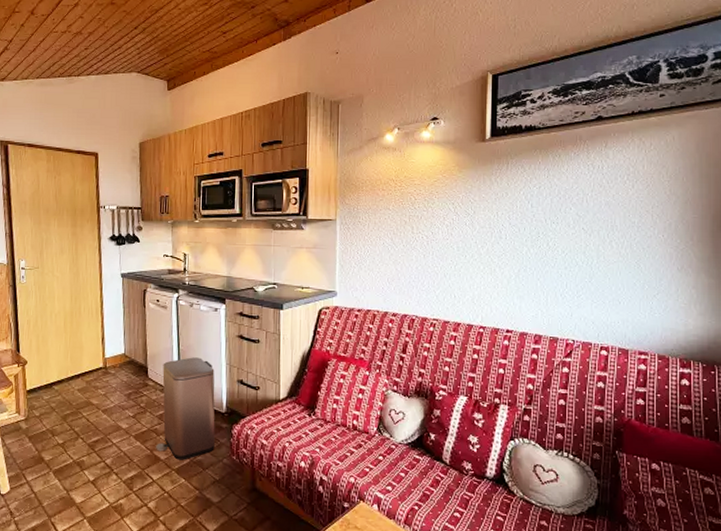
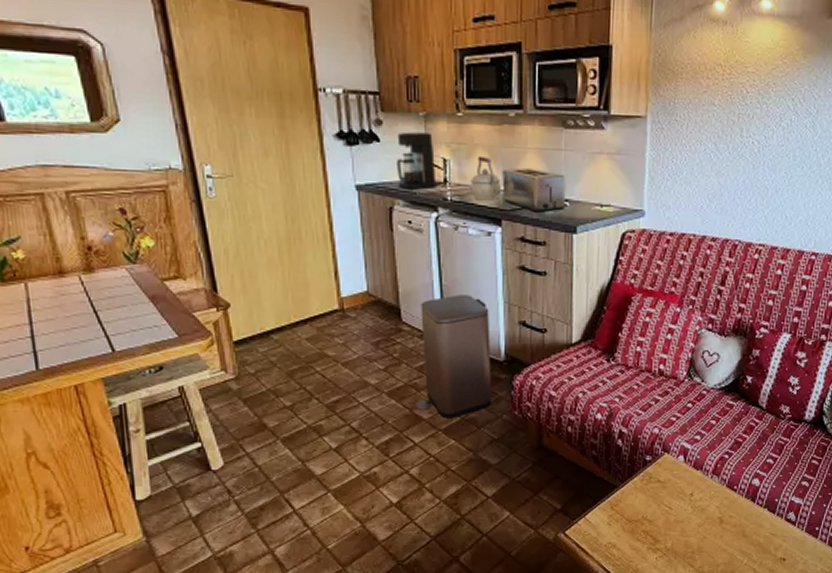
coffee maker: none [150,235,179,277] -> present [397,132,437,190]
kettle: none [203,251,226,284] -> present [470,155,502,201]
toaster: none [226,259,275,293] -> present [502,167,566,213]

